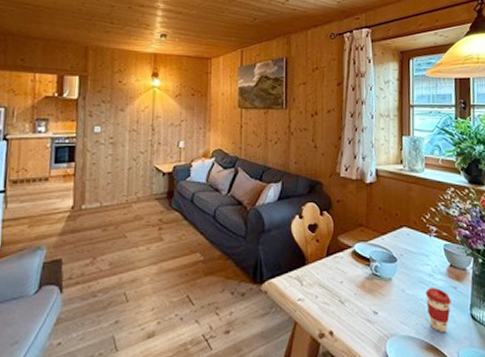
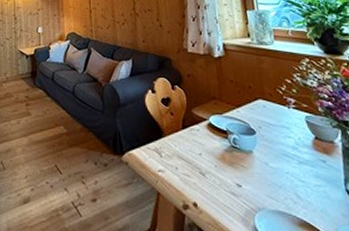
coffee cup: present [425,288,451,333] -> none [291,161,322,209]

